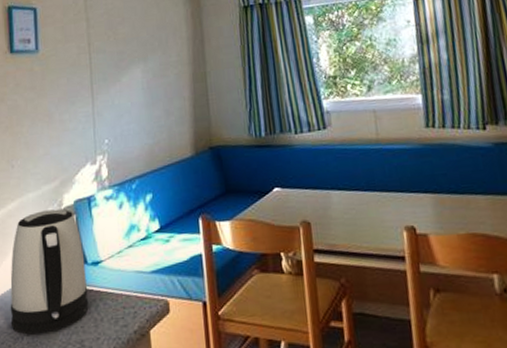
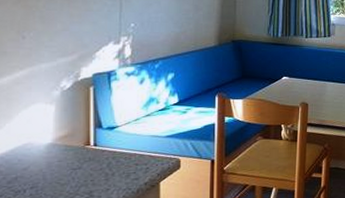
kettle: present [10,209,89,335] -> none [11,80,101,188]

